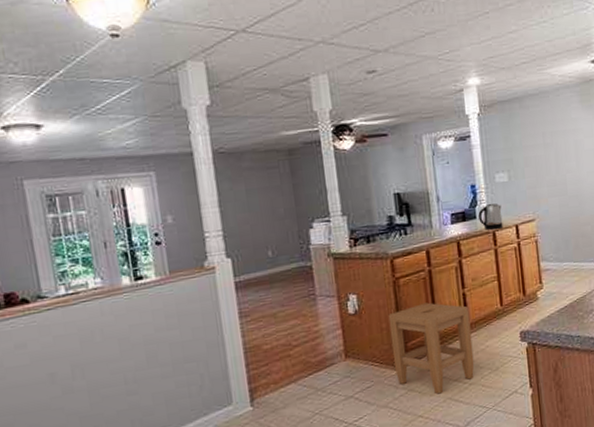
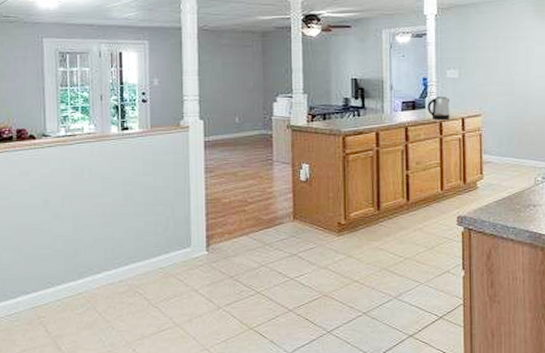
stool: present [388,302,475,394] -> none [336,179,411,264]

